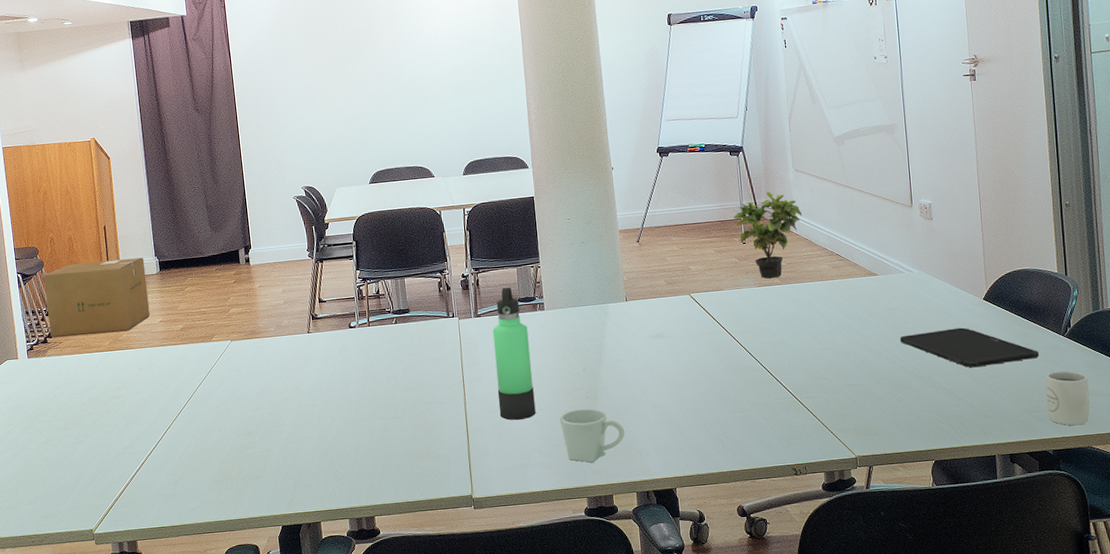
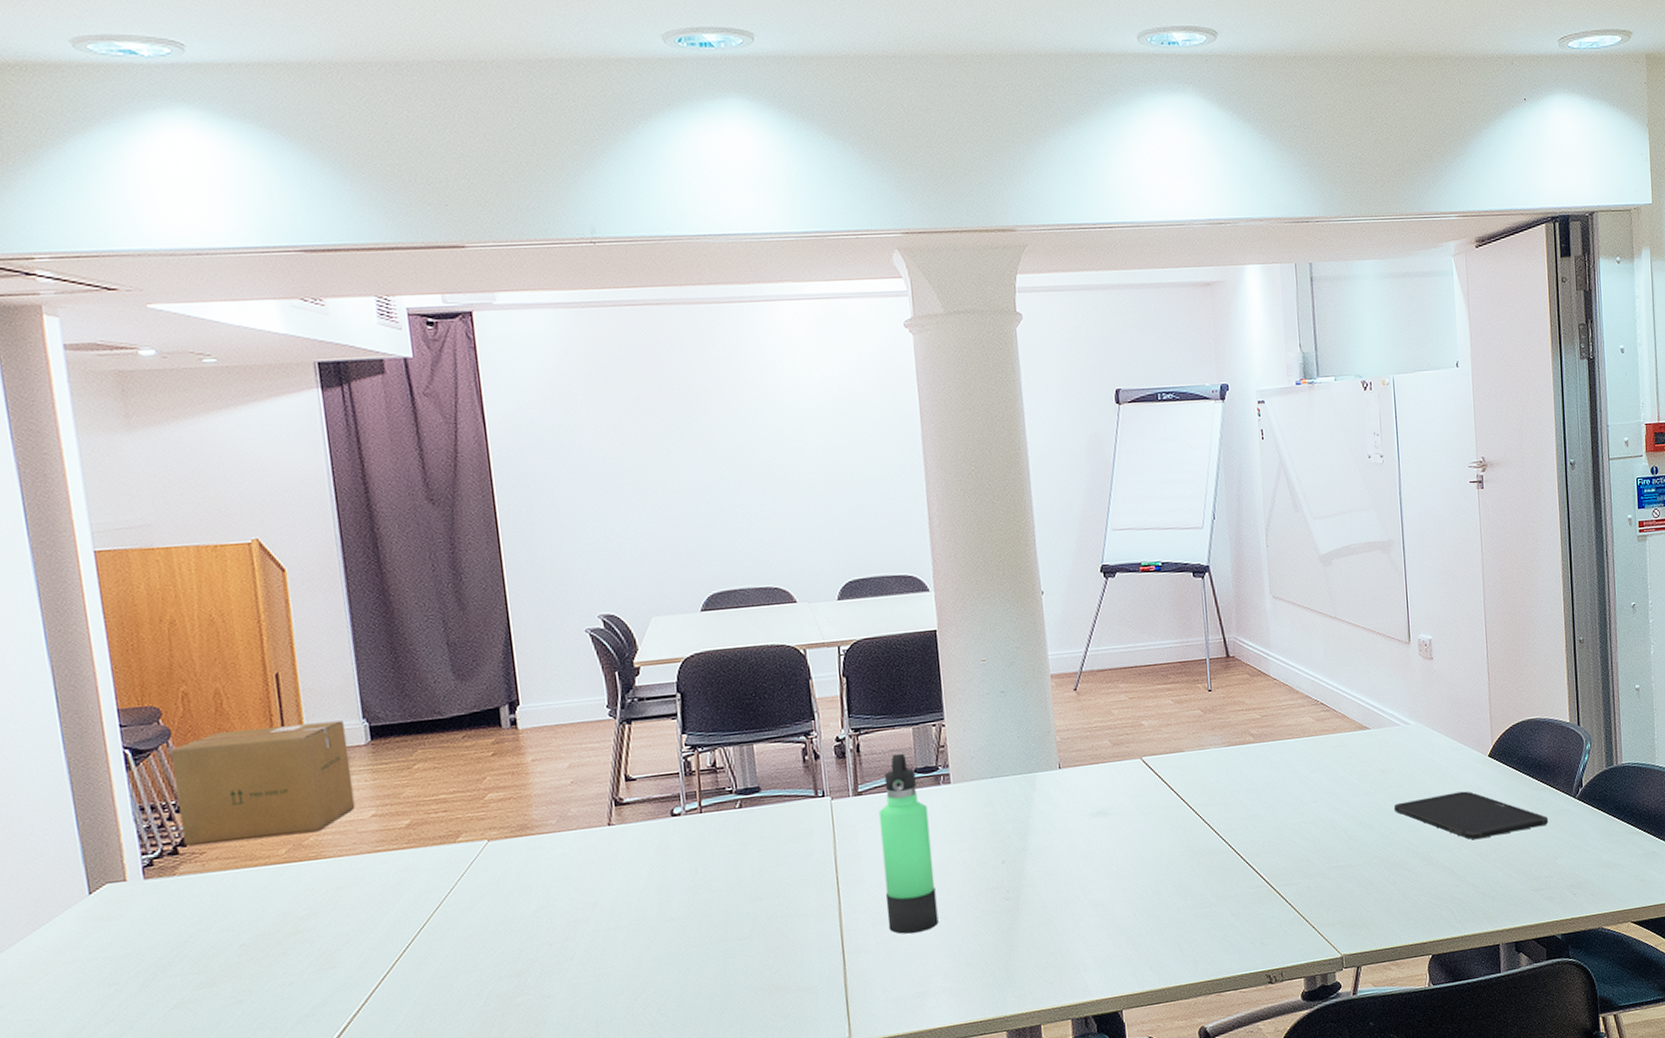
mug: present [560,409,625,463] -> none [971,913,1057,985]
potted plant: present [733,191,803,279] -> none [1196,623,1281,736]
mug: present [1046,370,1090,426] -> none [1555,839,1602,904]

